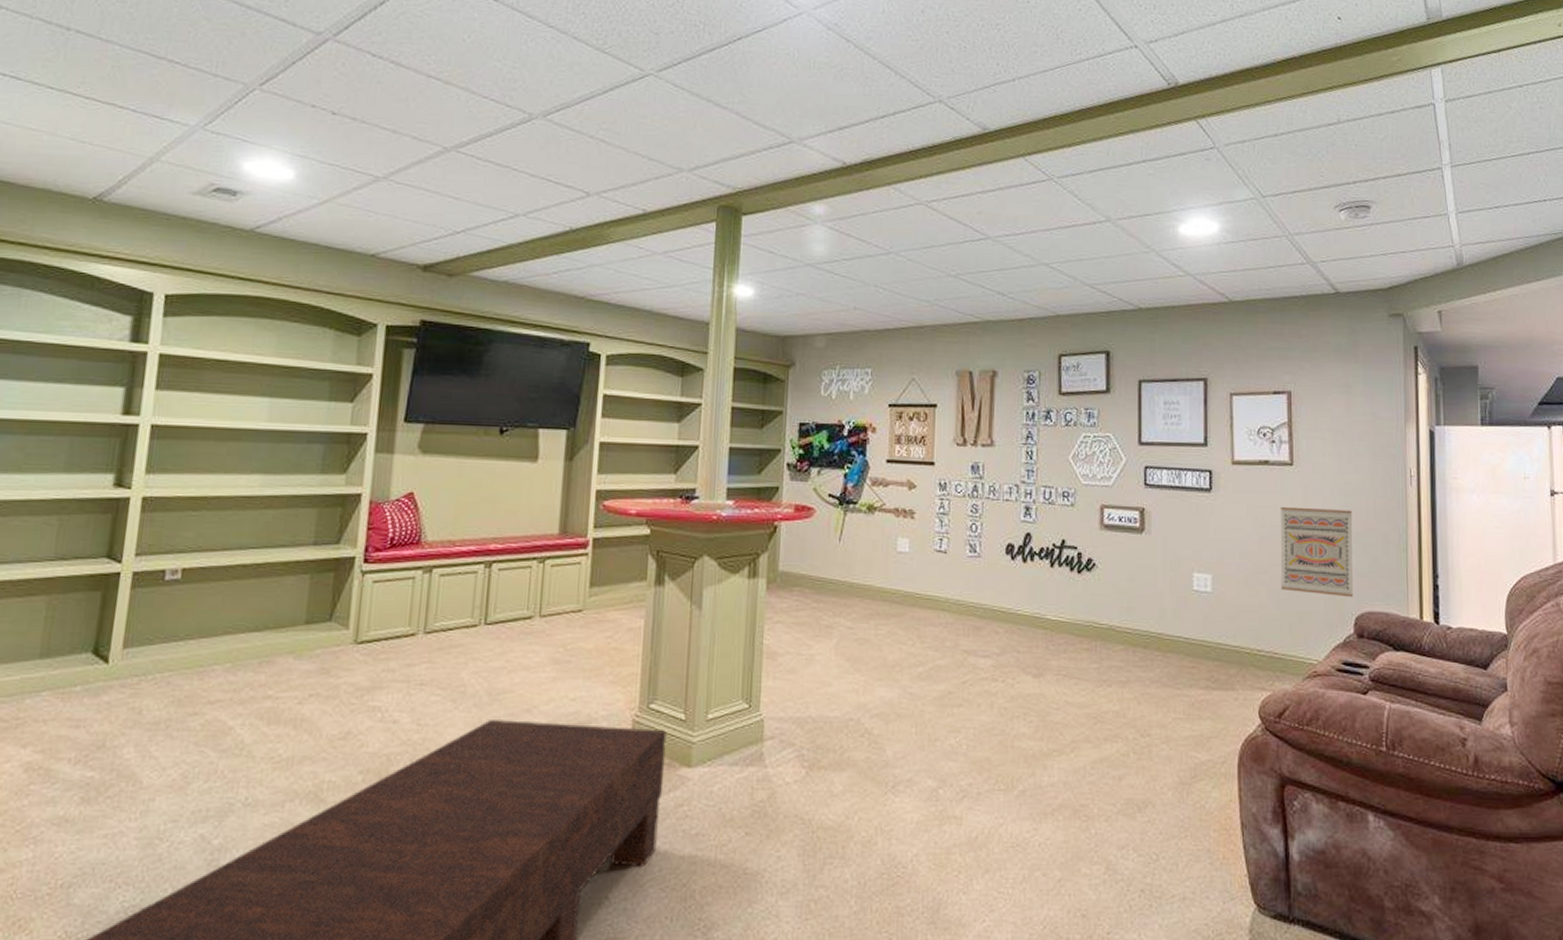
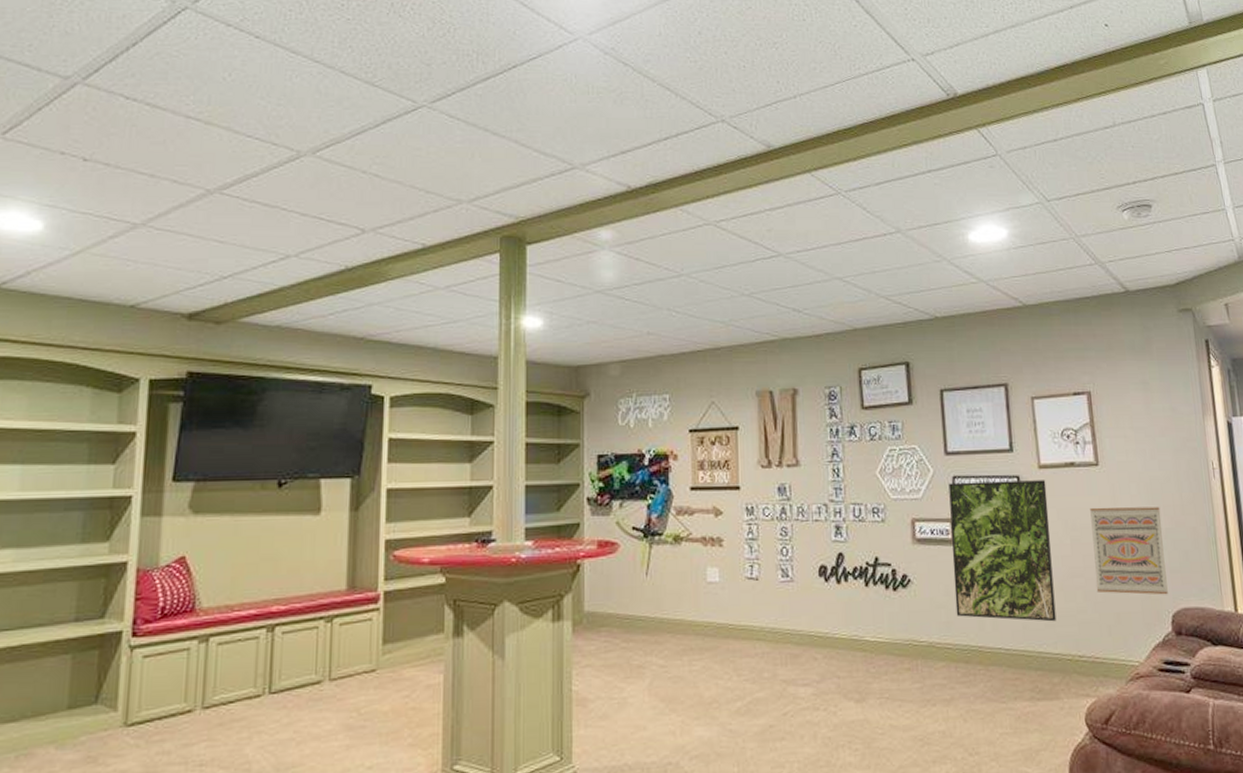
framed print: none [1138,472,1239,615] -> present [948,480,1057,622]

